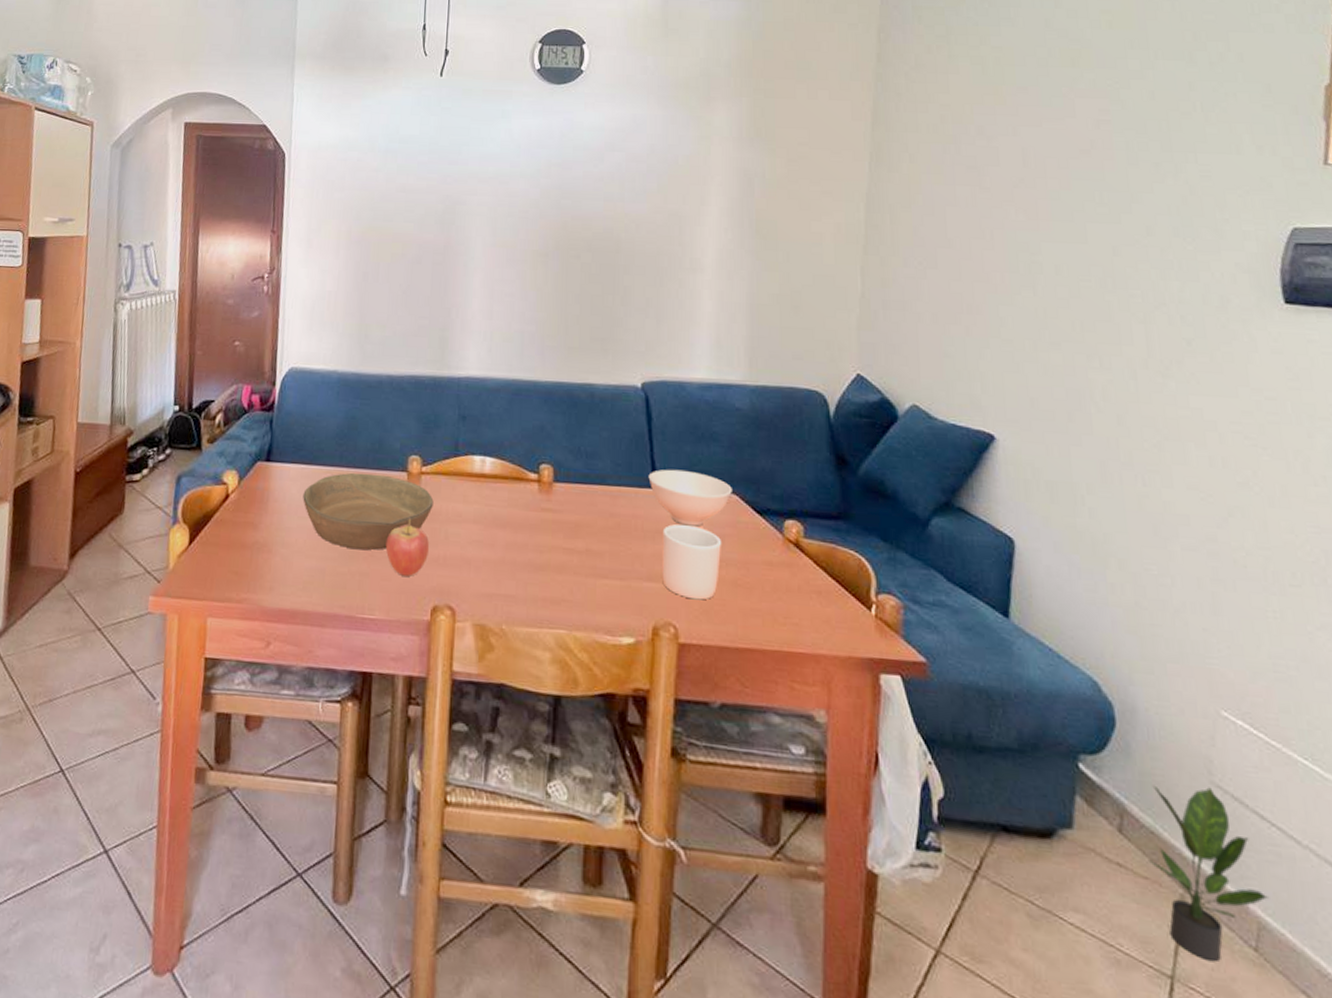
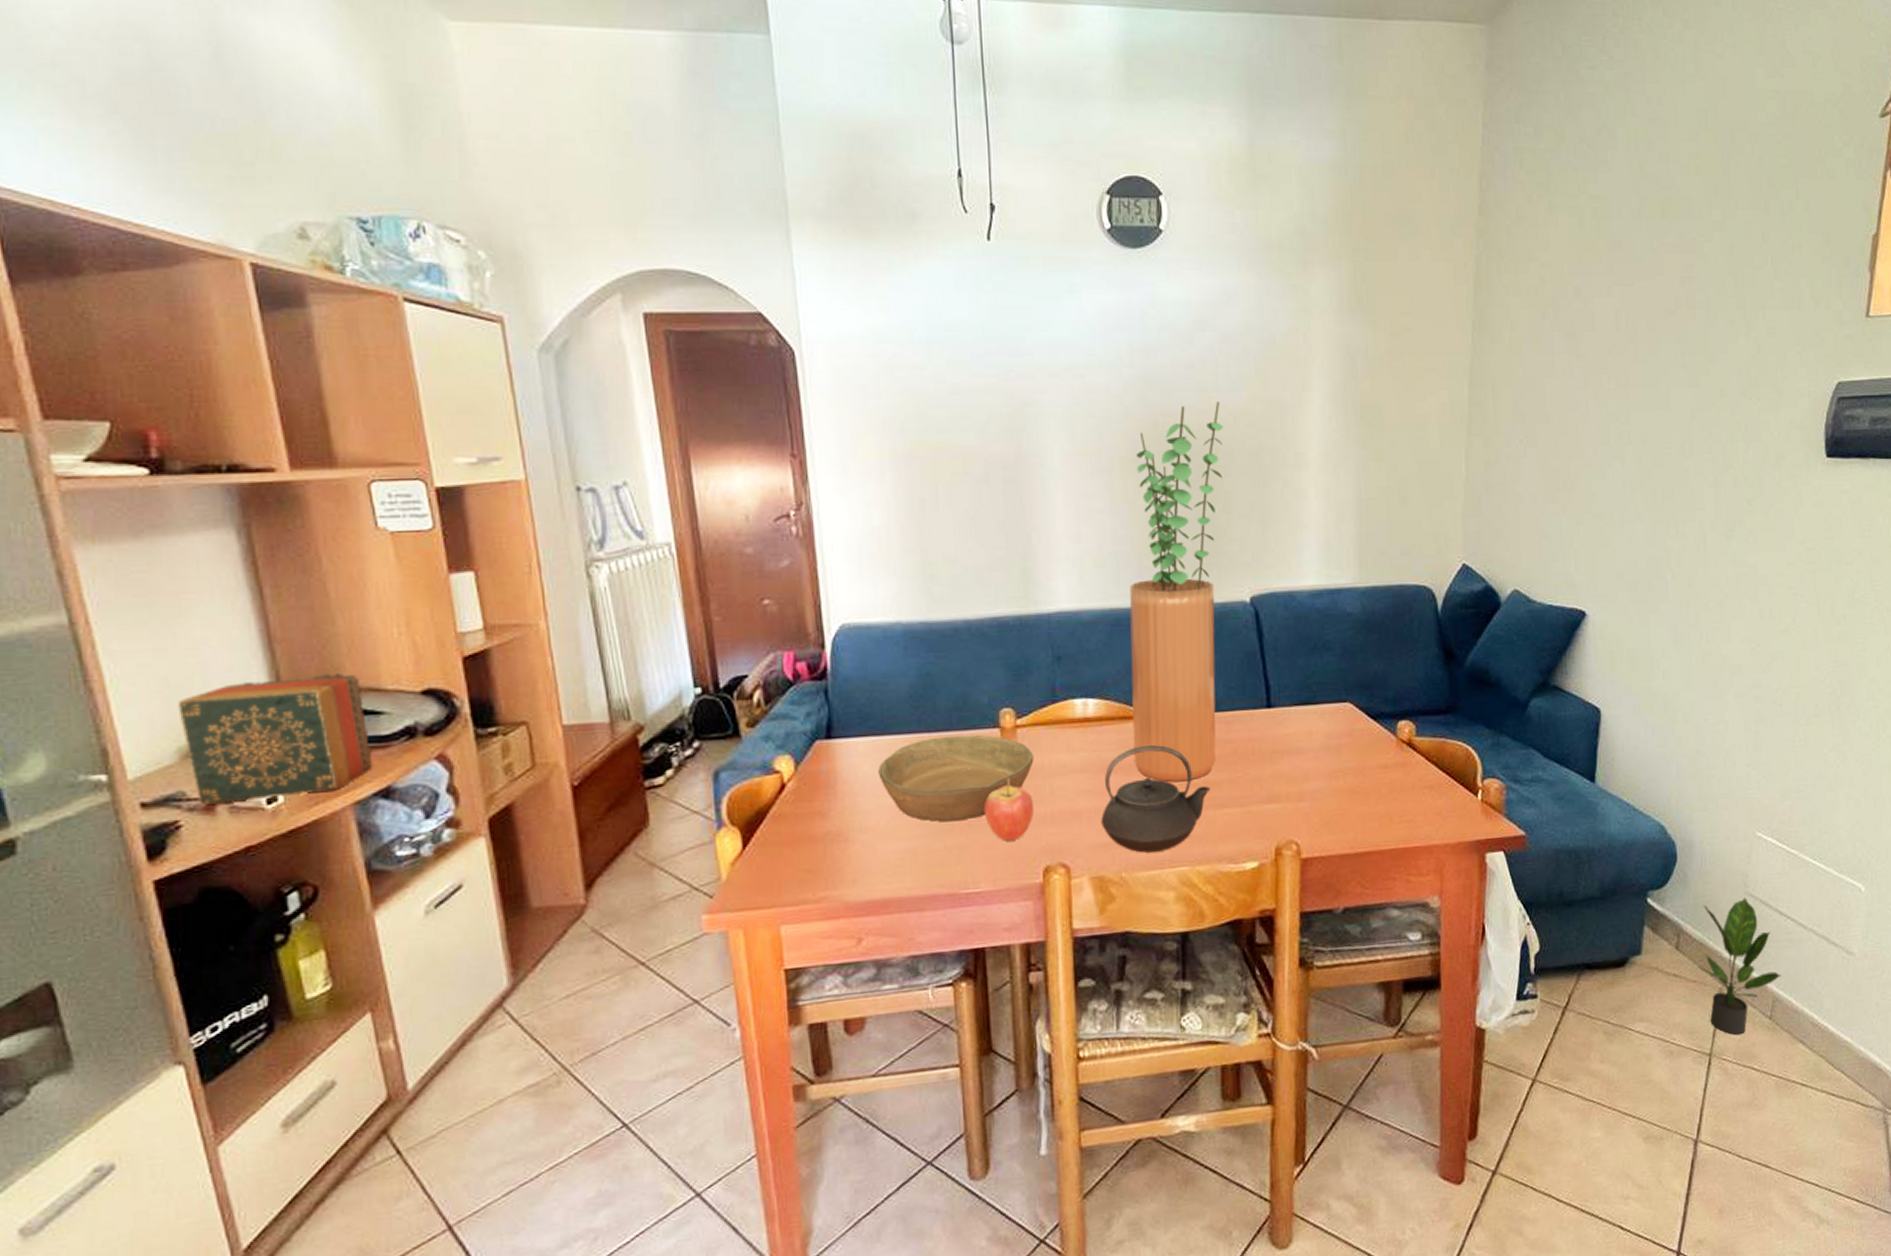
teapot: none [488,507,593,611] -> present [1101,745,1211,853]
vase: none [522,210,626,547] -> present [1129,402,1223,782]
bowl: present [648,469,732,526] -> none [1262,684,1347,741]
mug: present [662,524,722,600] -> none [1280,740,1339,814]

